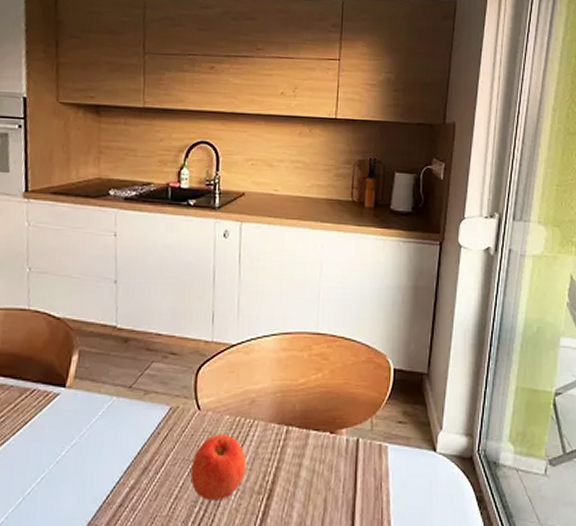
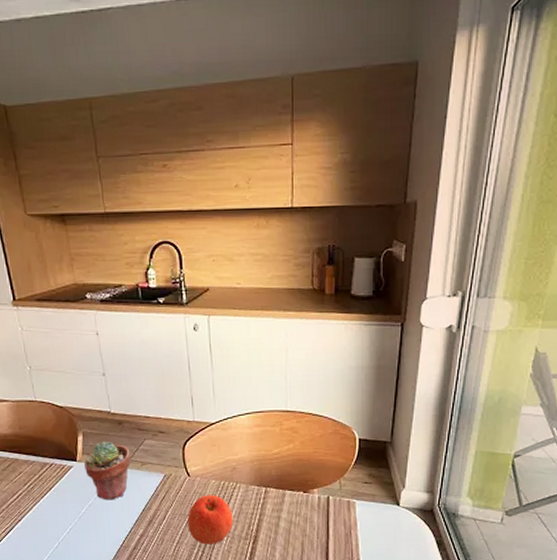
potted succulent: none [74,362,133,439] -> present [84,441,132,500]

